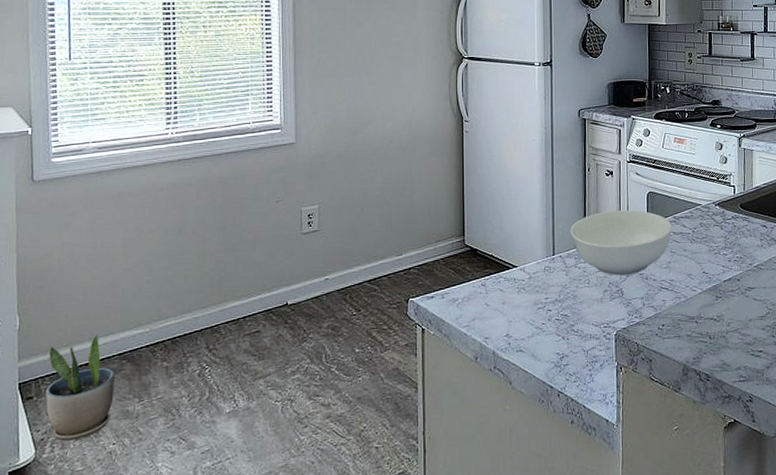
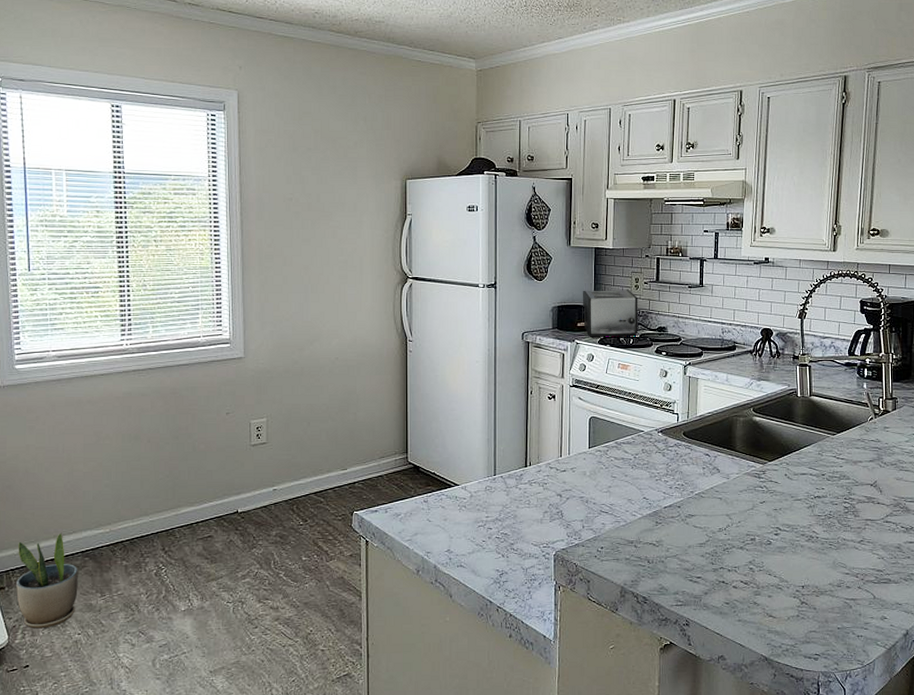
bowl: present [570,210,672,276] -> none [512,434,613,498]
toaster: none [637,64,693,112] -> present [582,290,638,337]

